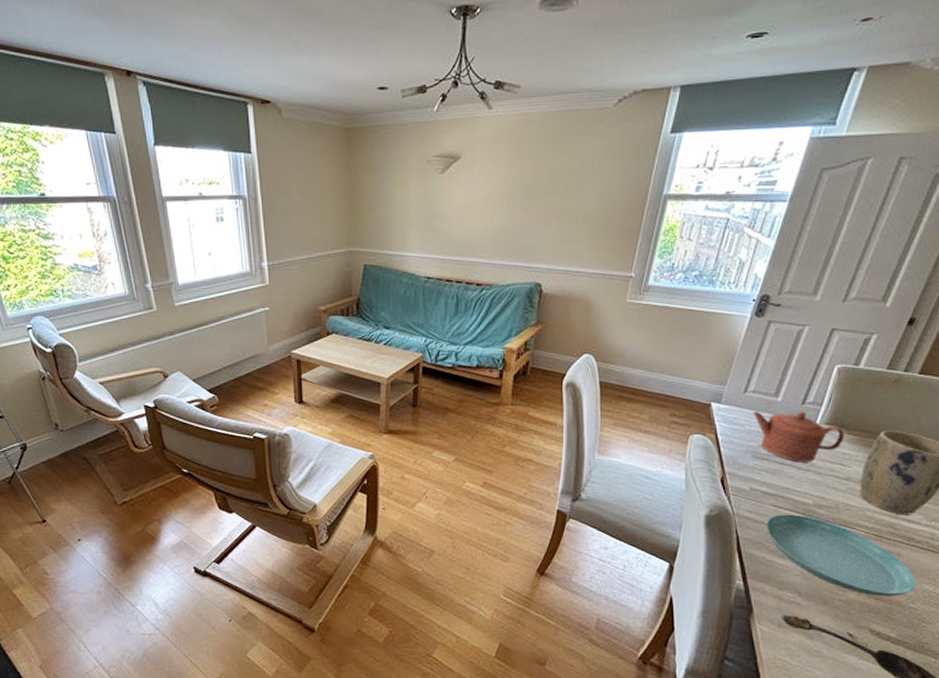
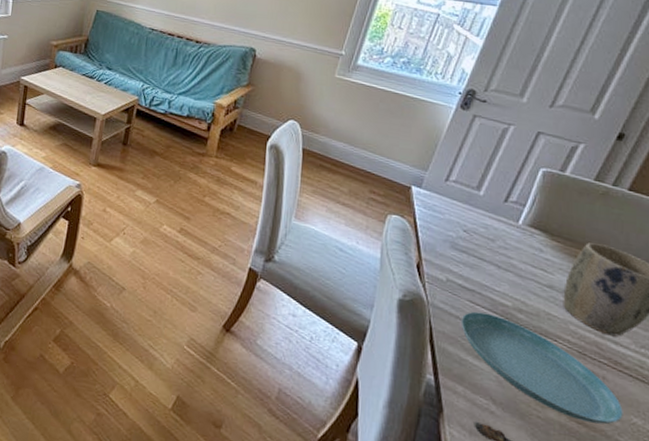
teapot: present [753,411,845,463] -> none [454,202,548,263]

